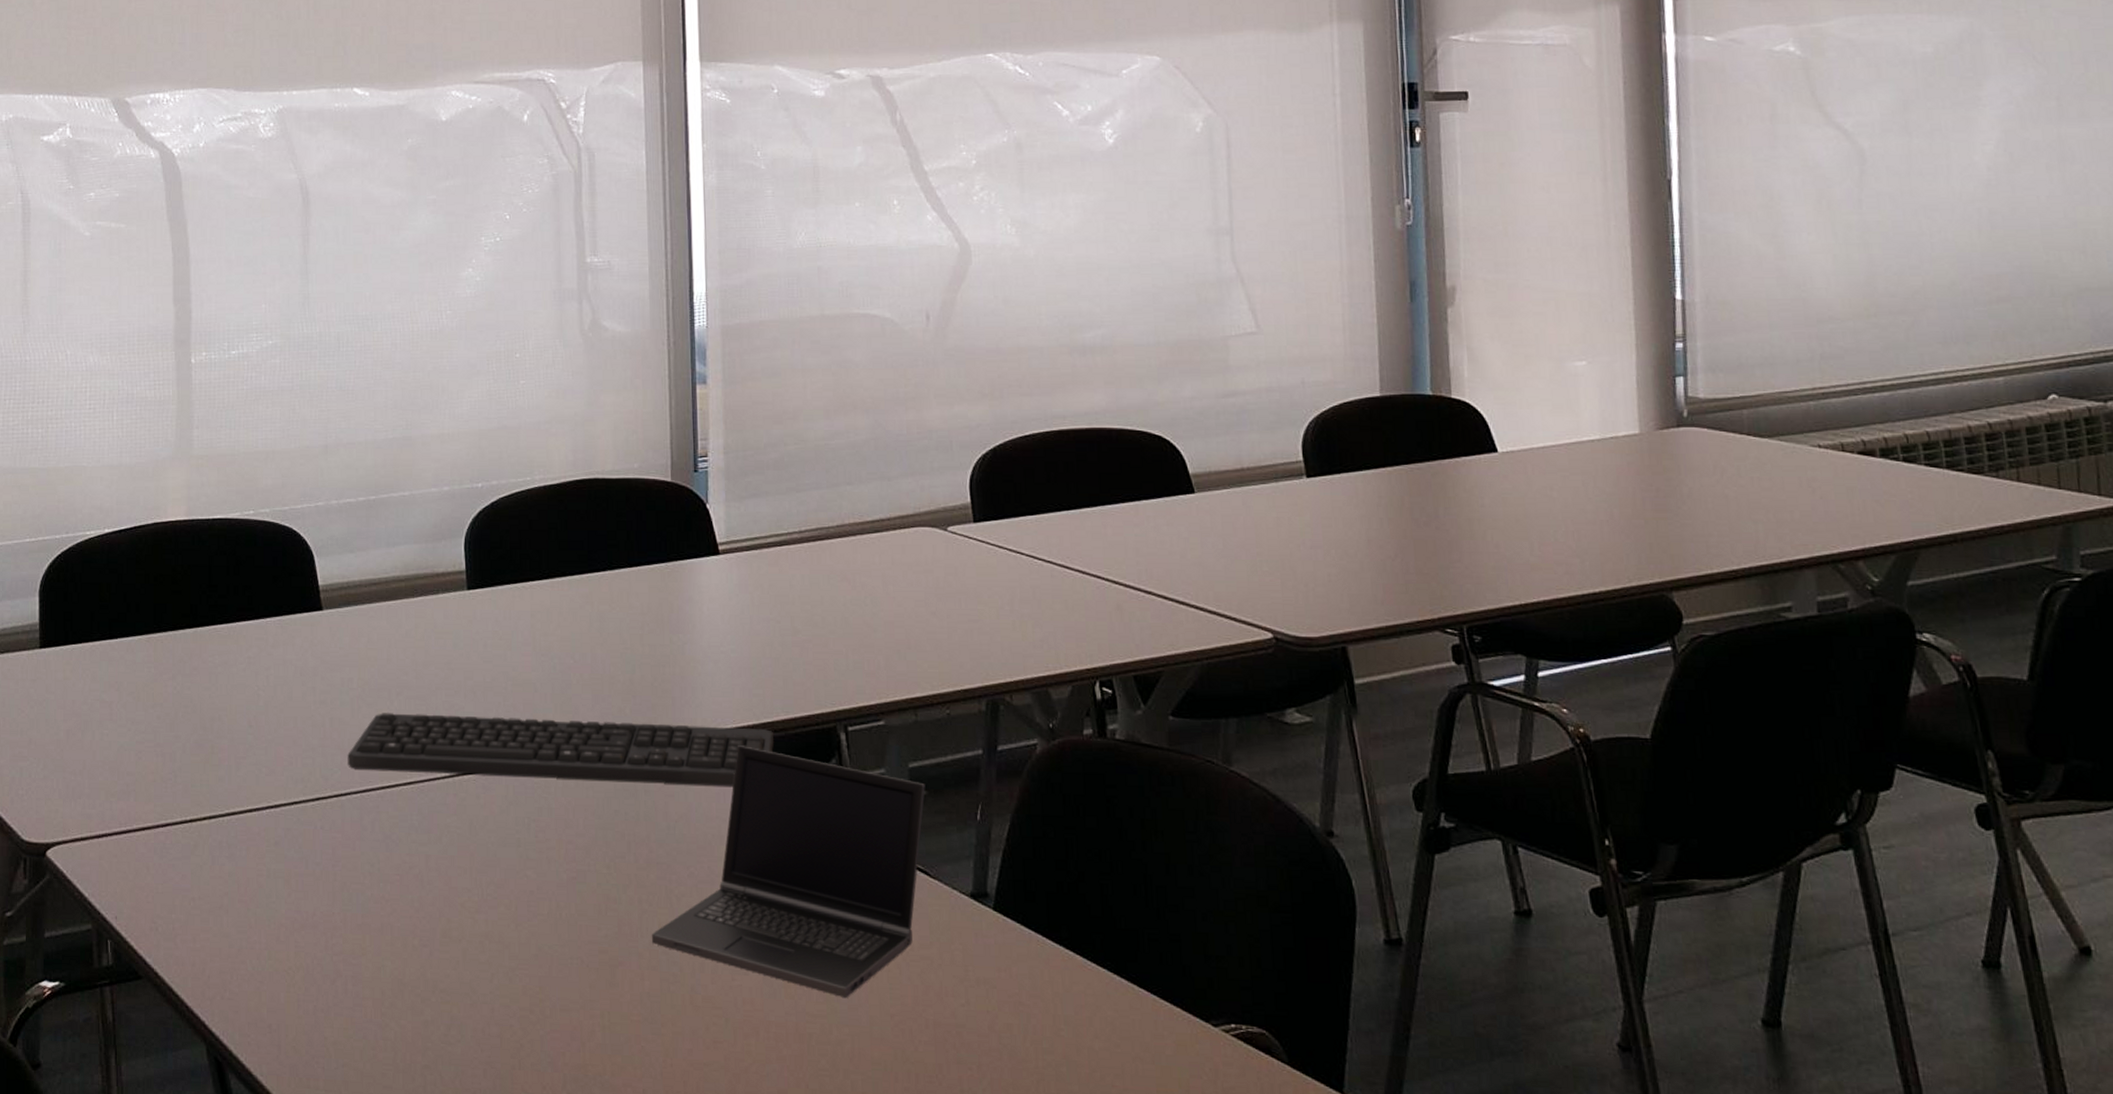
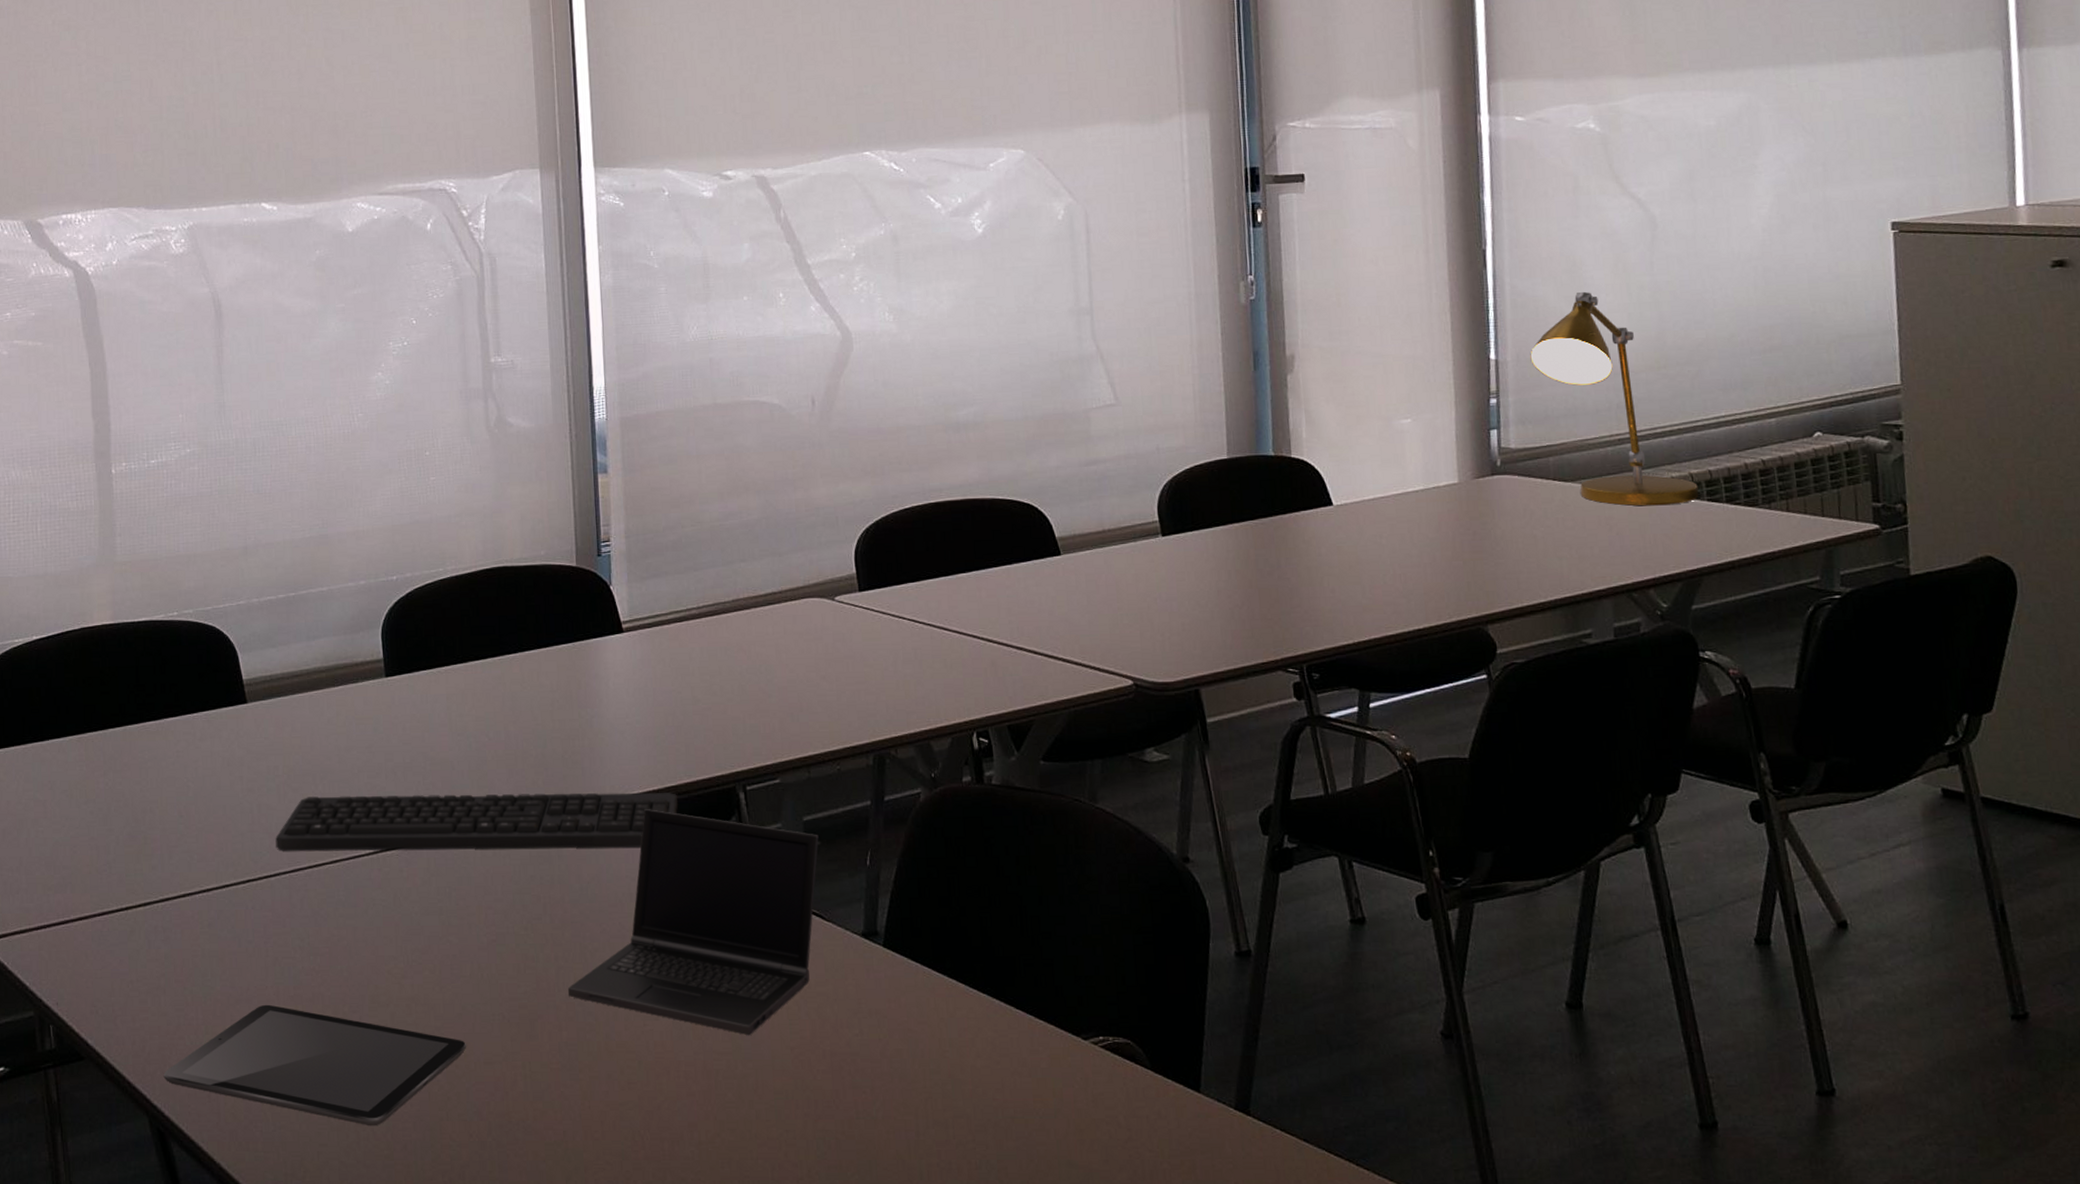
tablet: none [223,931,543,1071] -> present [163,1004,467,1126]
desk lamp: none [1721,229,1915,469] -> present [1530,291,1699,506]

